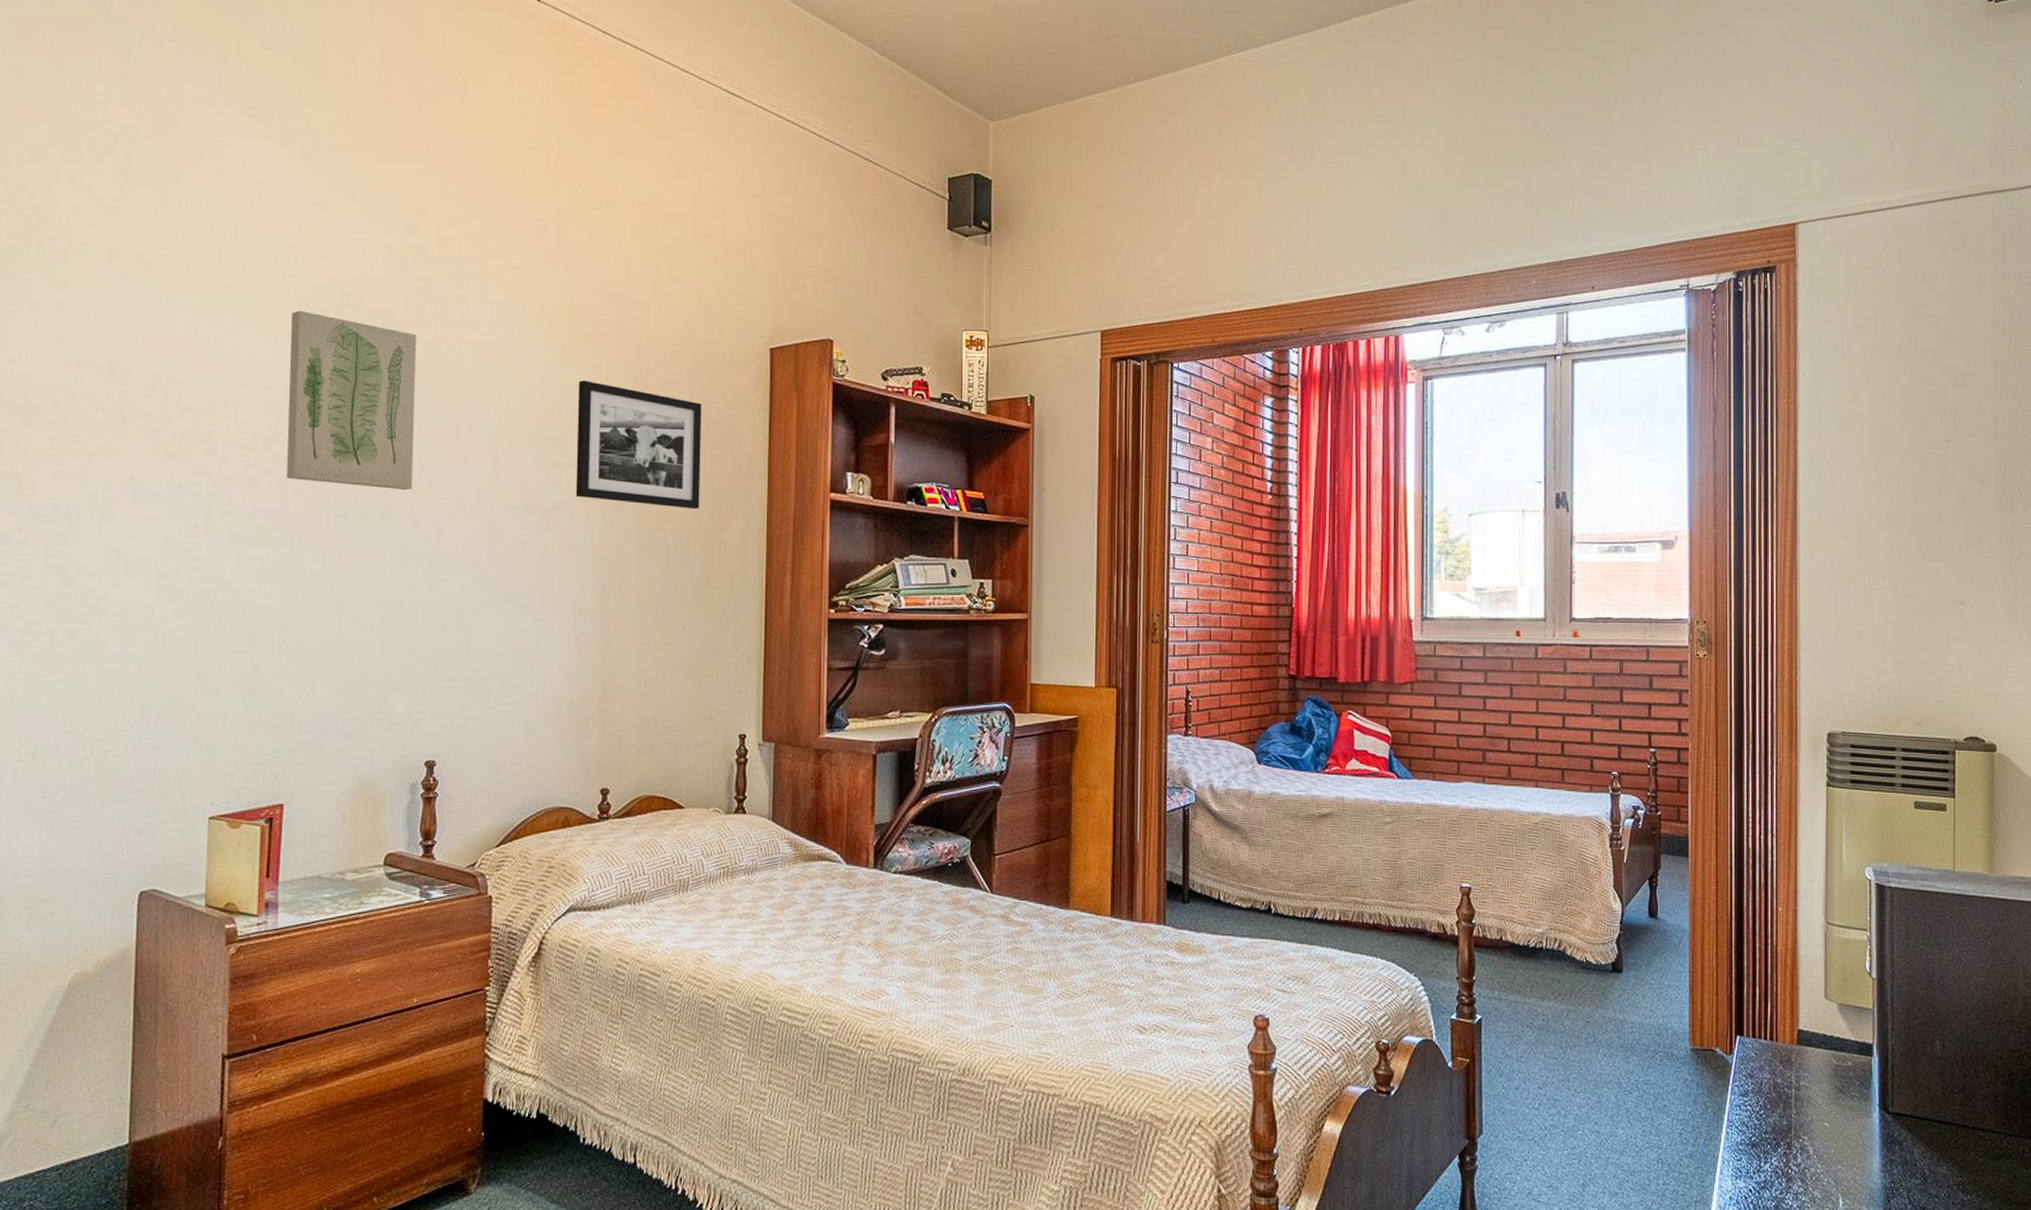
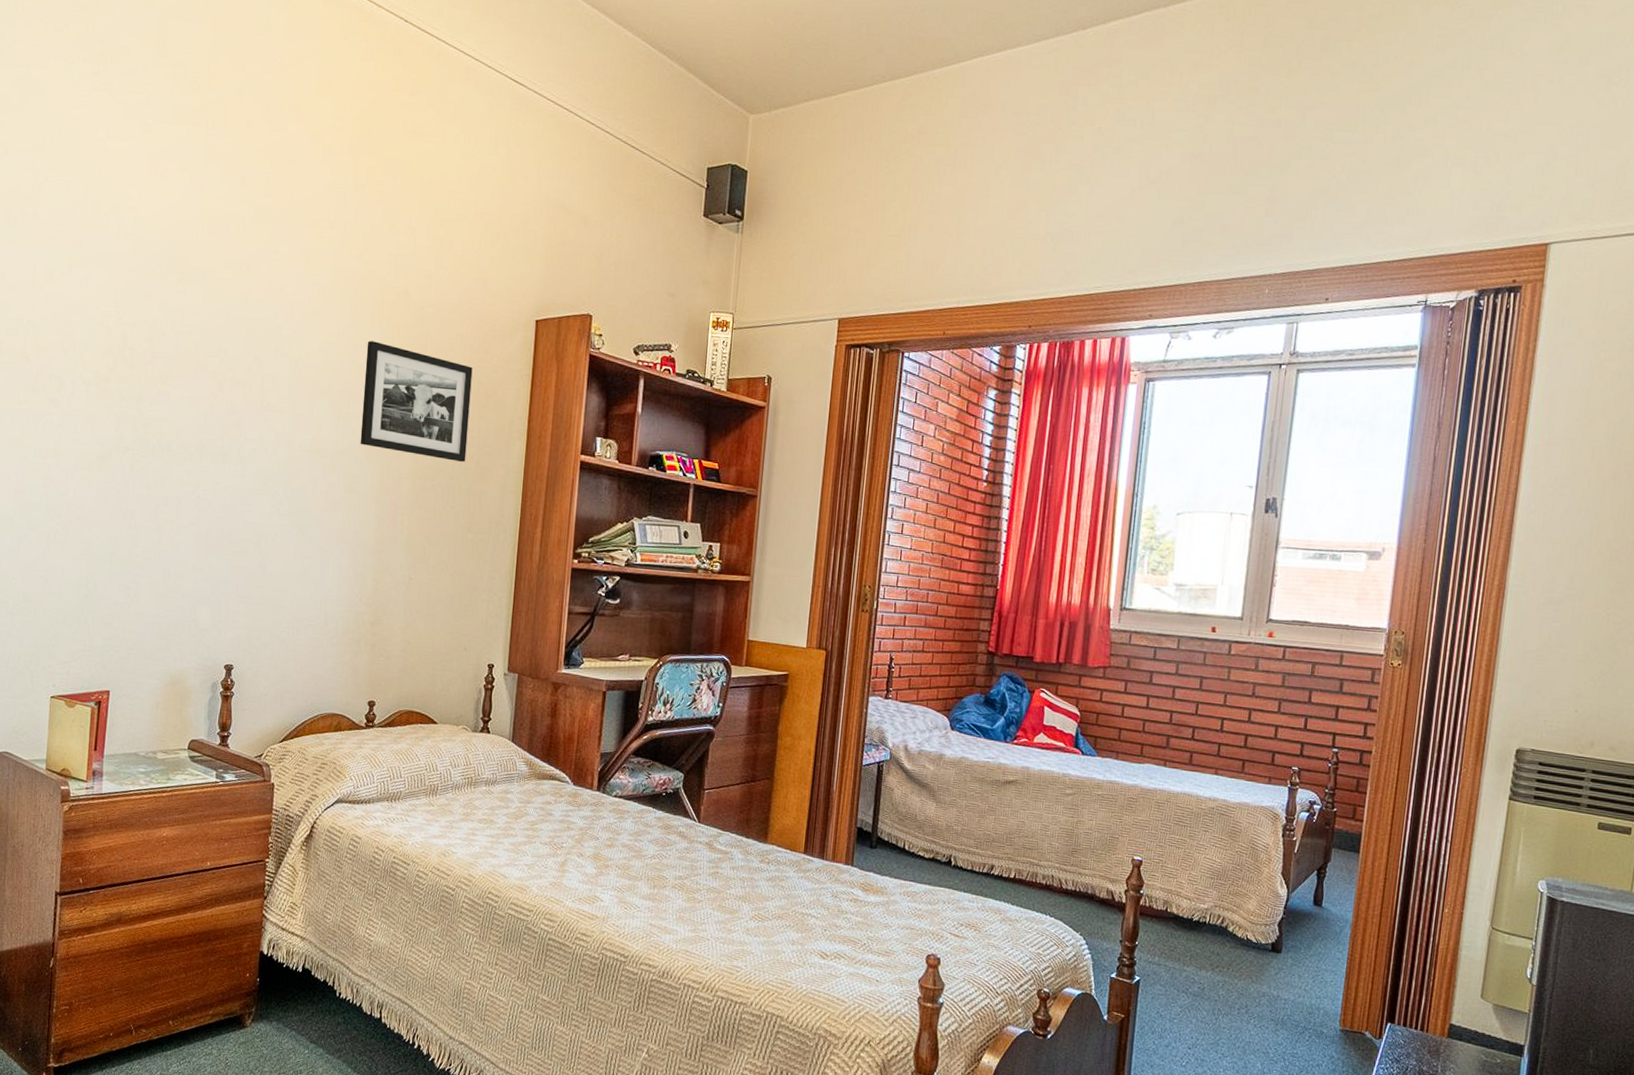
wall art: present [287,310,417,491] -> none [122,266,233,430]

